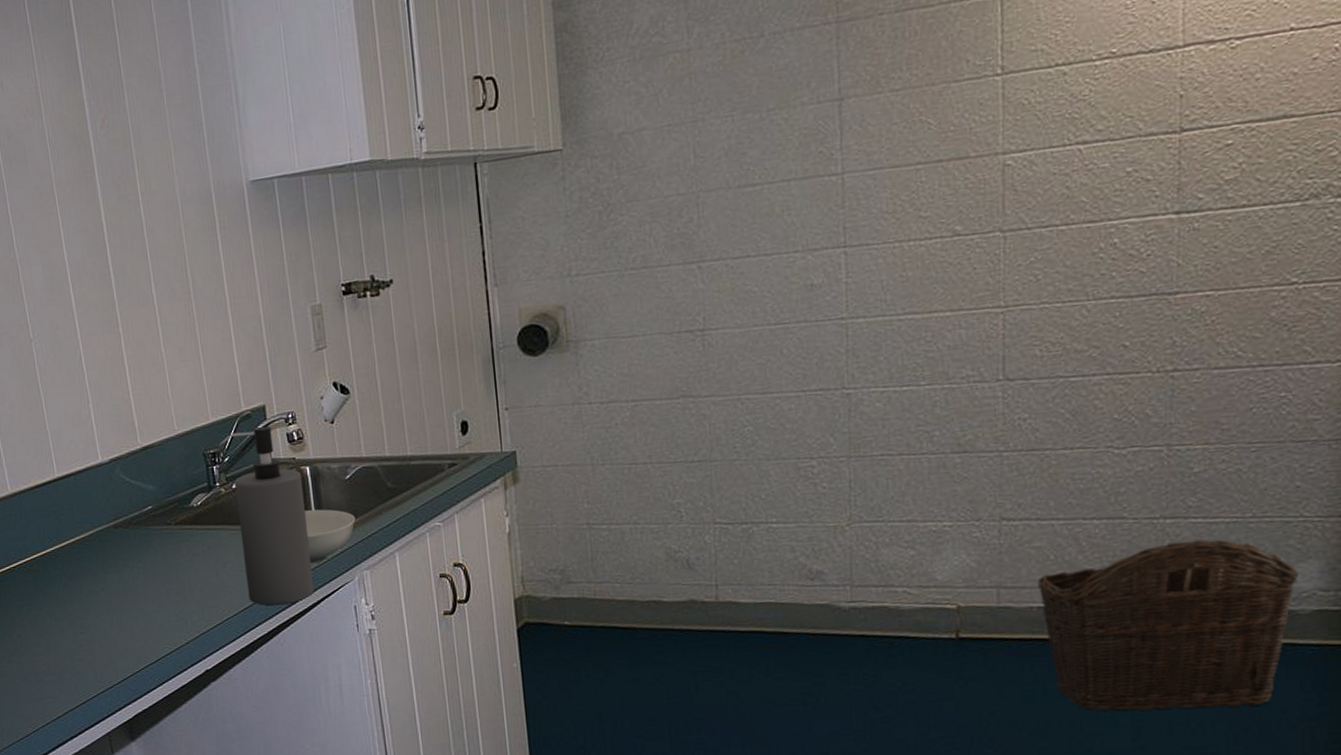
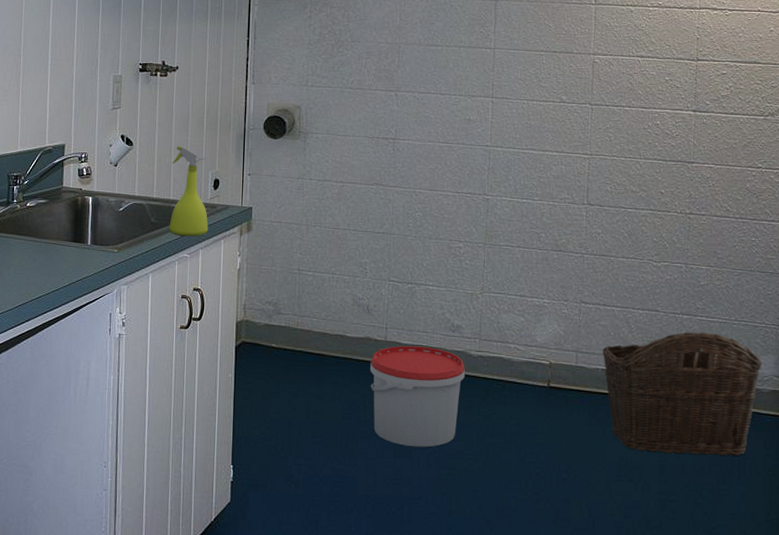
soap dispenser: present [219,425,314,606] -> none [22,160,85,306]
bowl: present [304,509,355,564] -> none [79,232,122,275]
spray bottle: none [403,385,462,501] -> present [169,146,209,237]
bucket: none [698,603,833,732] -> present [370,346,465,448]

